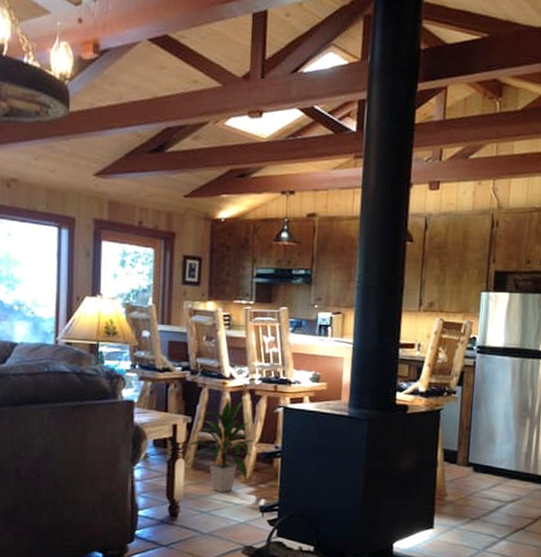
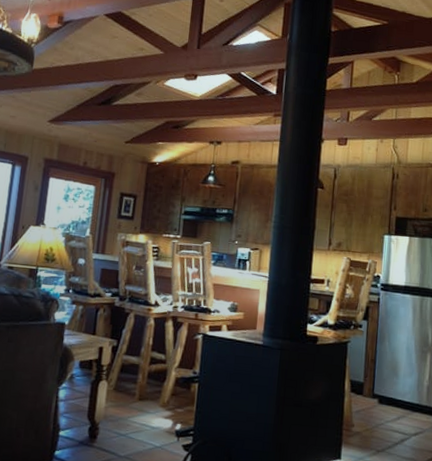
indoor plant: present [185,399,257,493] -> none [109,325,177,416]

